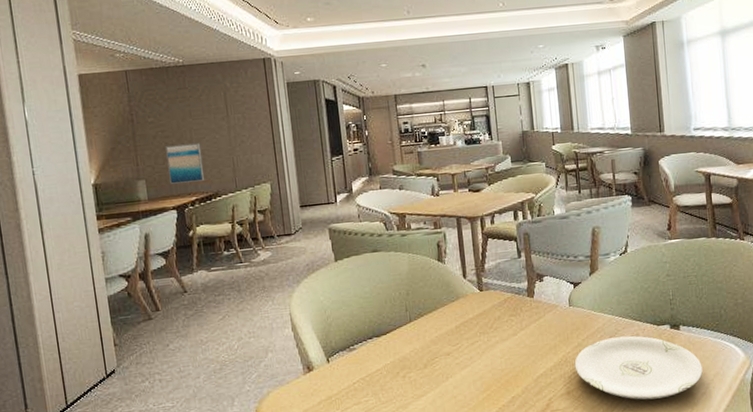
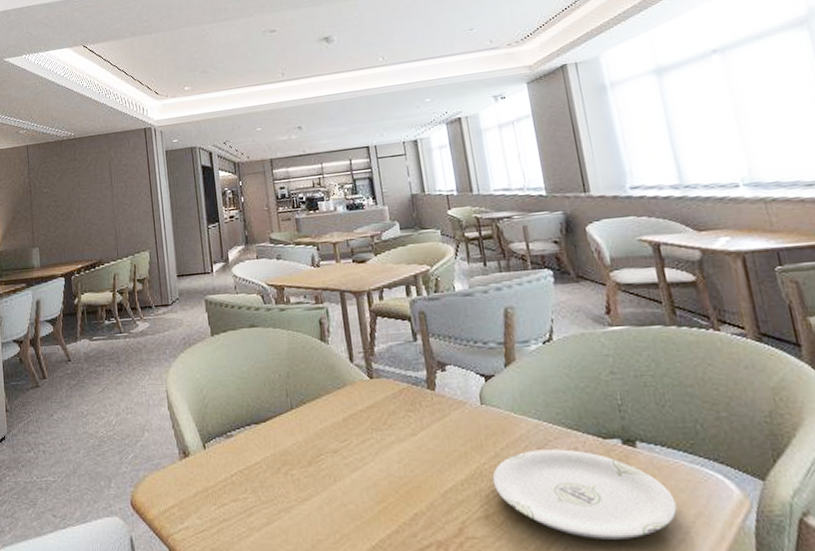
wall art: present [165,143,205,184] -> none [57,212,90,252]

